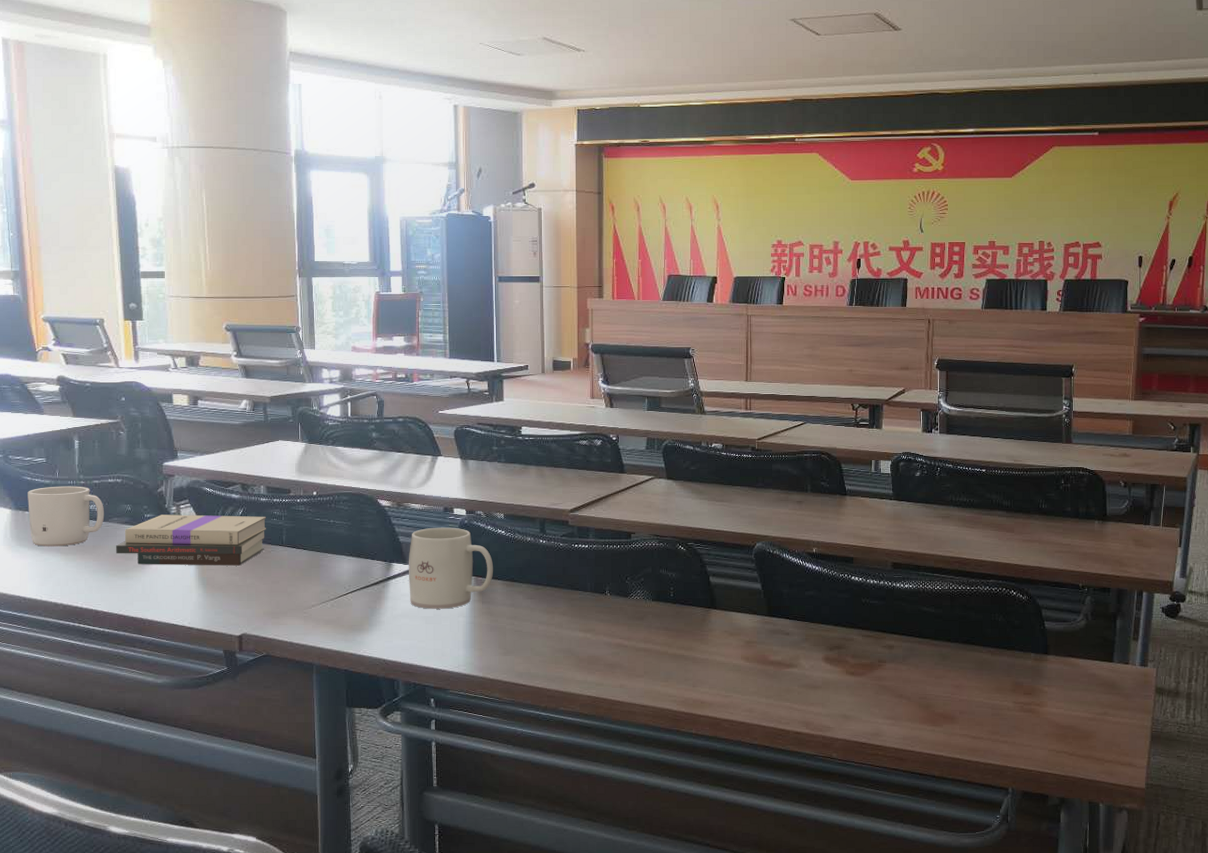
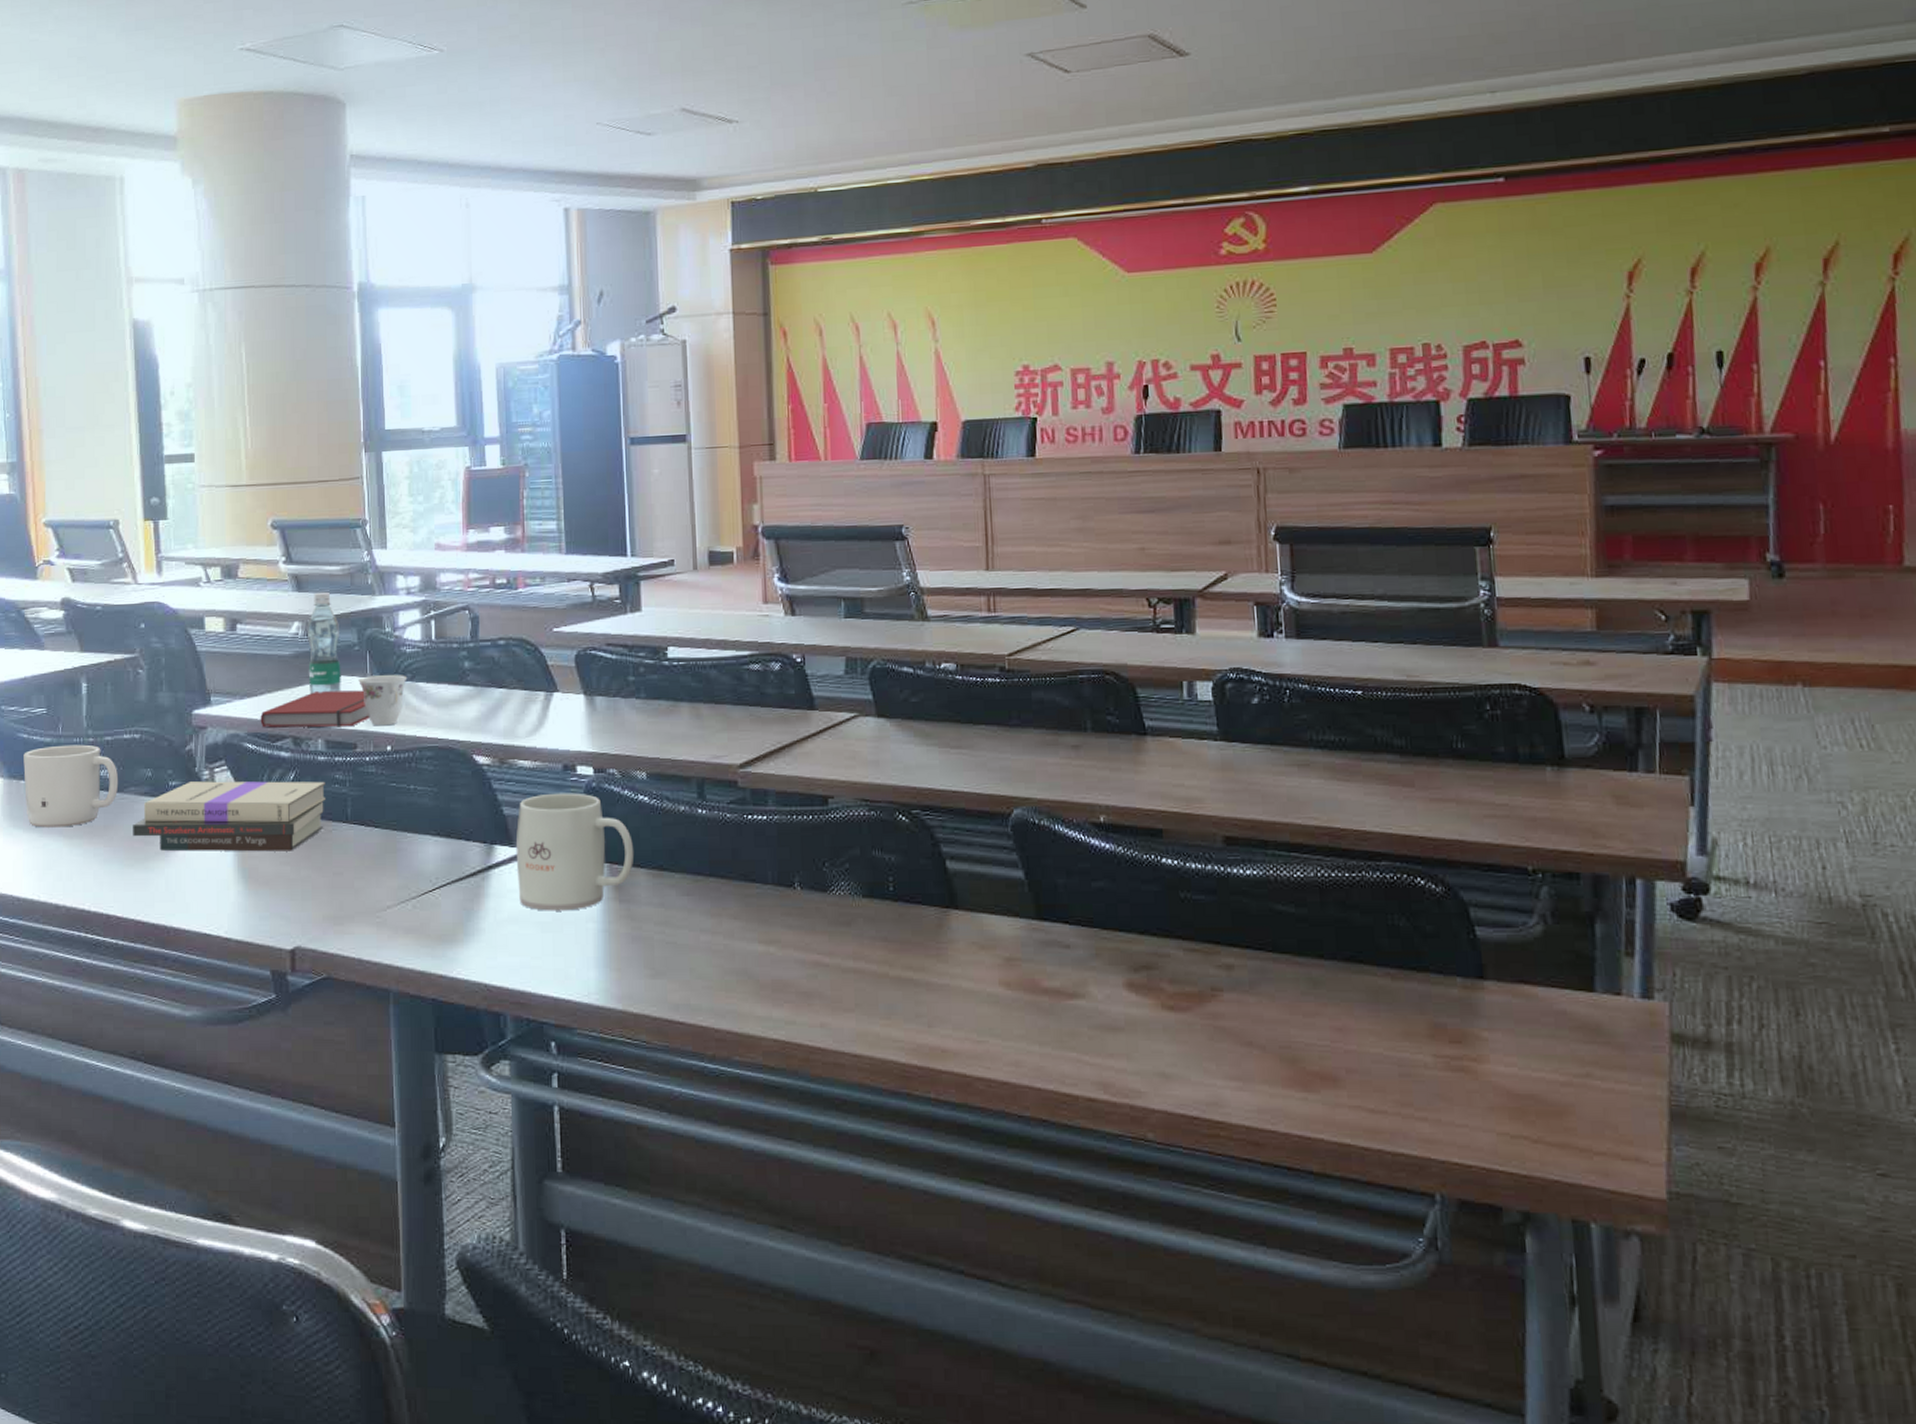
book: none [216,451,300,478] -> present [260,690,369,728]
bottle: none [253,379,279,453] -> present [308,591,341,695]
teacup: none [292,441,329,477] -> present [358,675,408,726]

